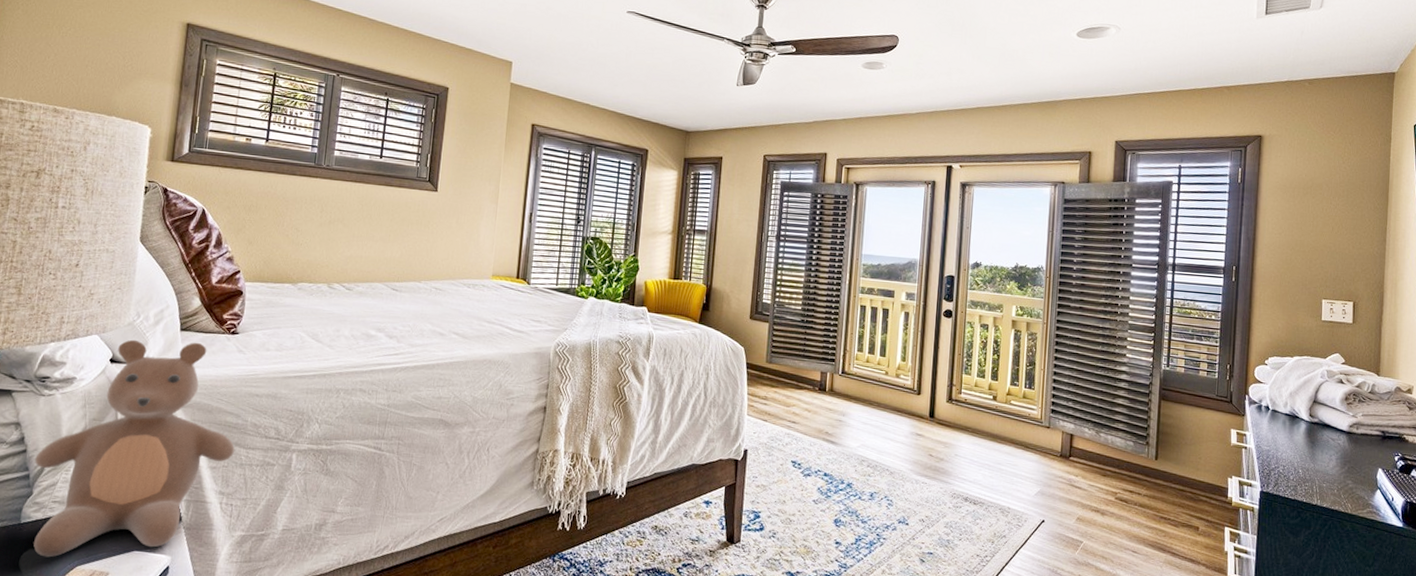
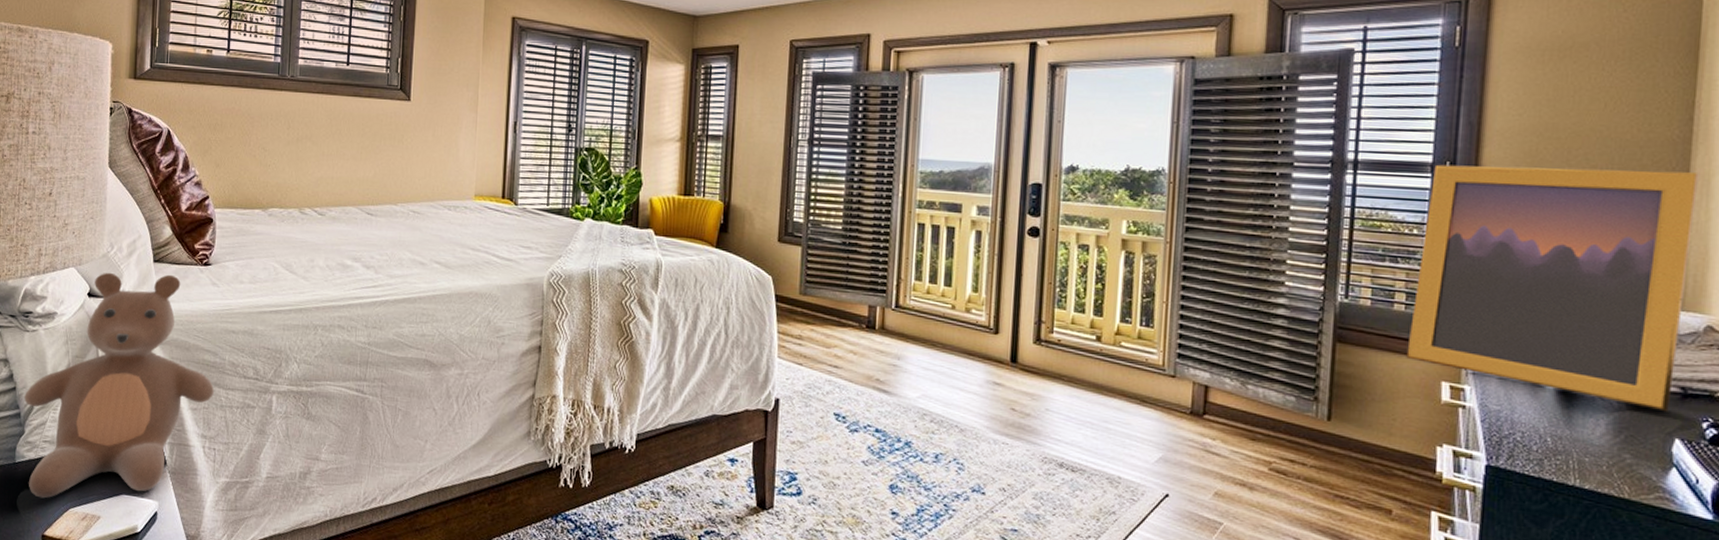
picture frame: none [1208,268,1390,450] -> present [1406,164,1699,412]

